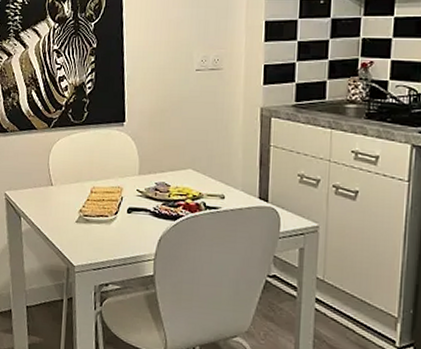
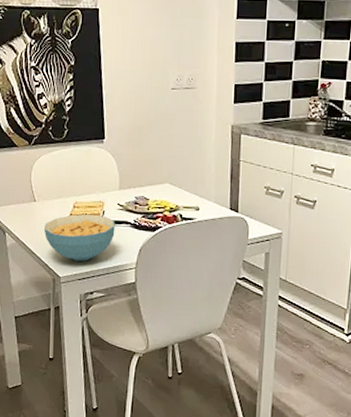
cereal bowl: none [59,199,134,251] -> present [43,214,115,262]

